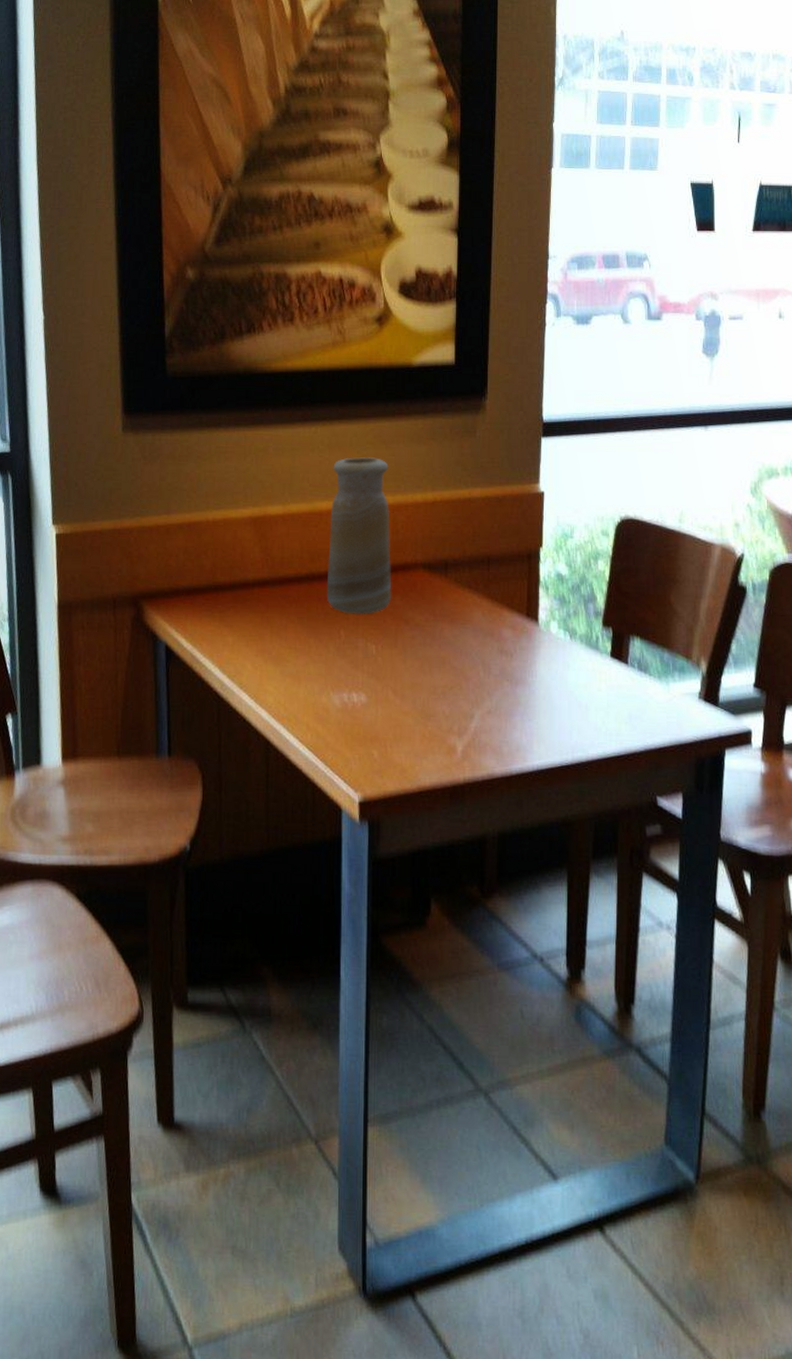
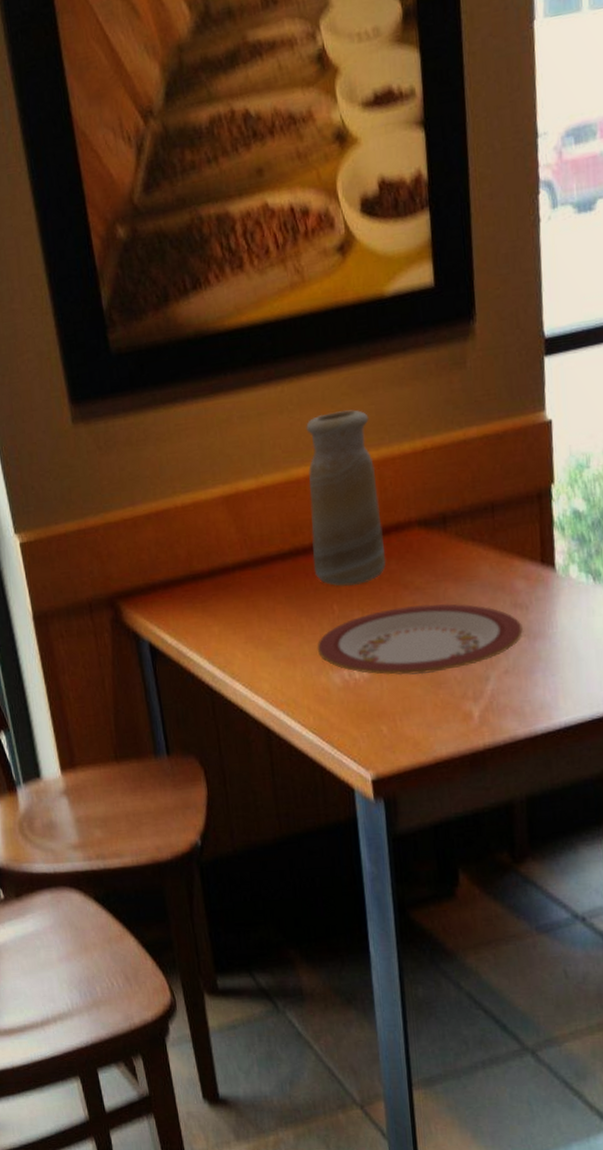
plate: none [321,640,506,706] -> present [317,603,523,676]

